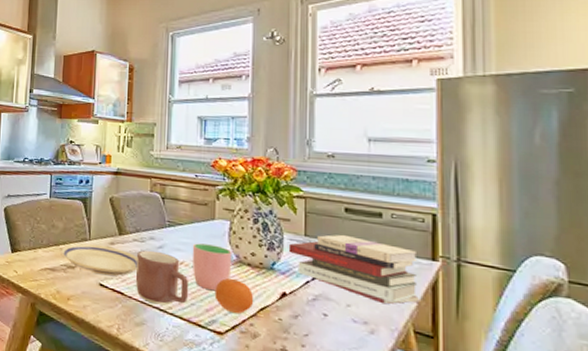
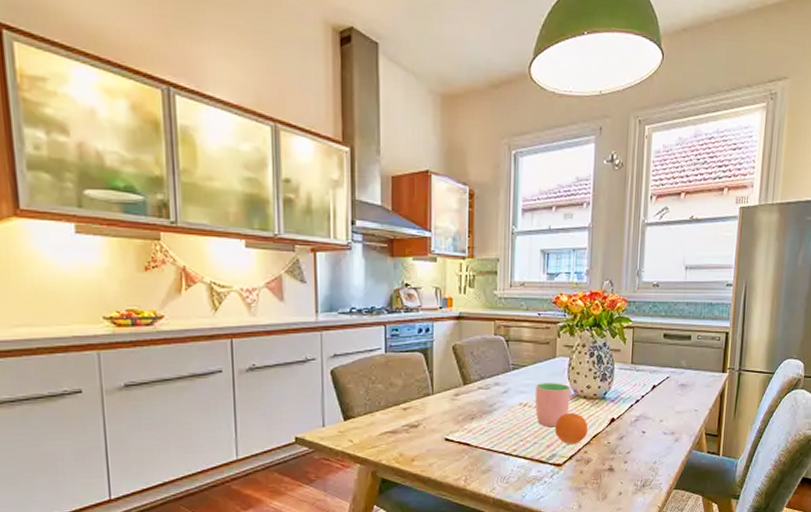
plate: present [61,243,137,276] -> none [401,398,483,429]
mug: present [135,250,188,306] -> none [481,396,531,449]
books: present [288,234,418,304] -> none [618,358,713,415]

